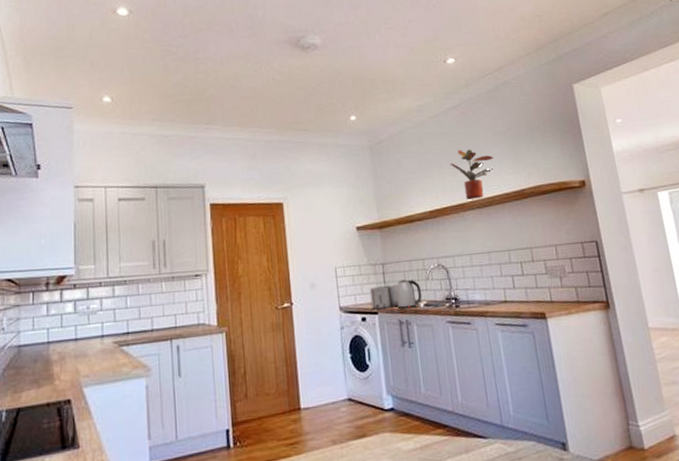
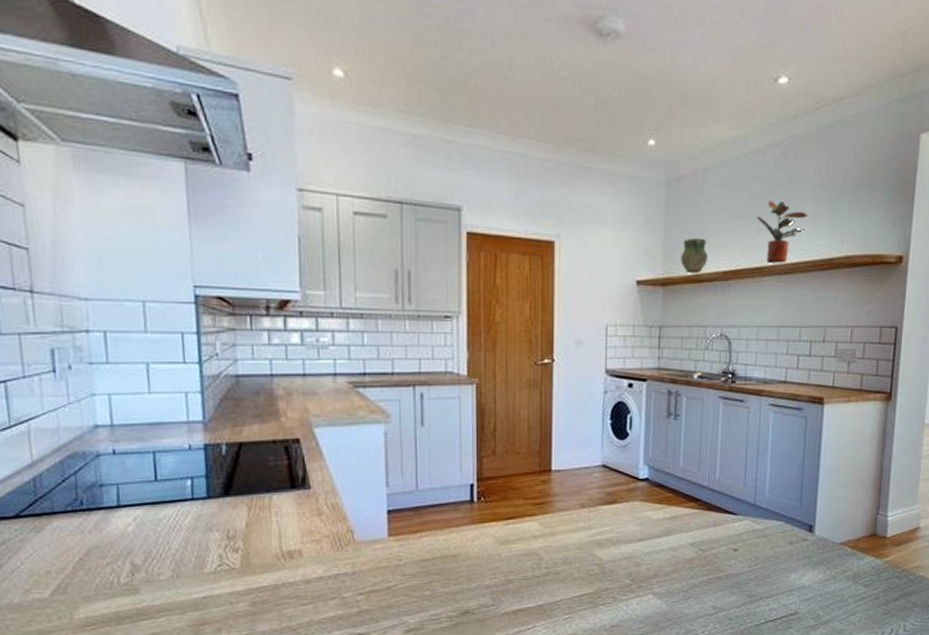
toaster: present [369,284,399,310] -> none [640,351,671,377]
ceramic jug: none [391,187,415,216] -> present [681,239,708,273]
kettle: present [395,279,422,310] -> none [669,346,697,379]

